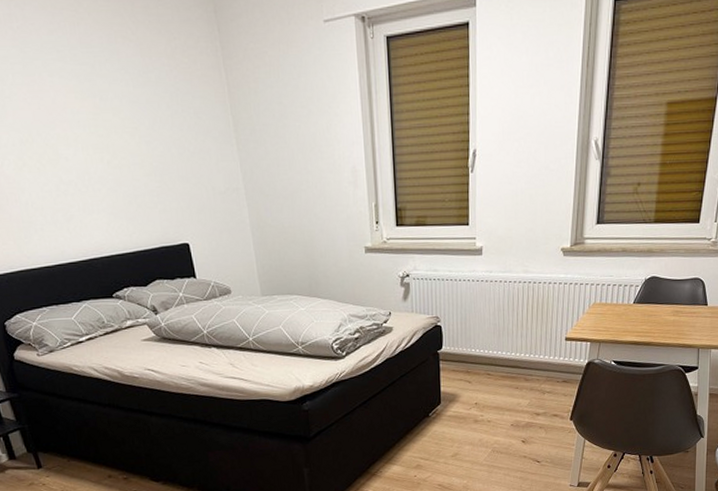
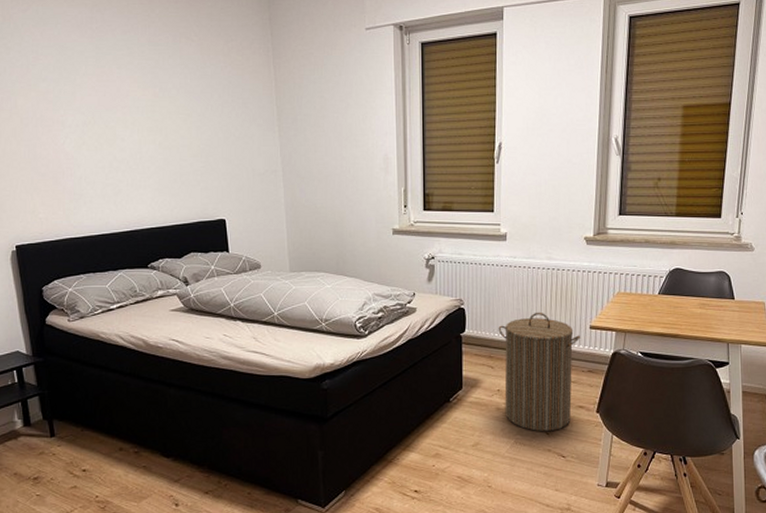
laundry hamper: none [475,326,556,440] -> present [498,312,580,432]

